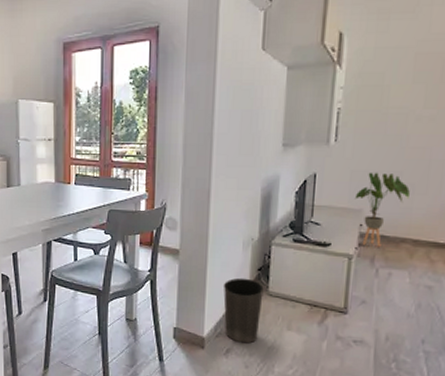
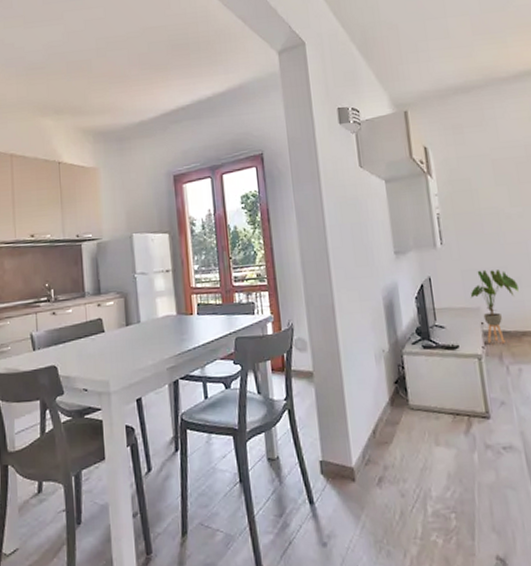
waste basket: present [223,277,264,344] -> none [362,393,408,468]

